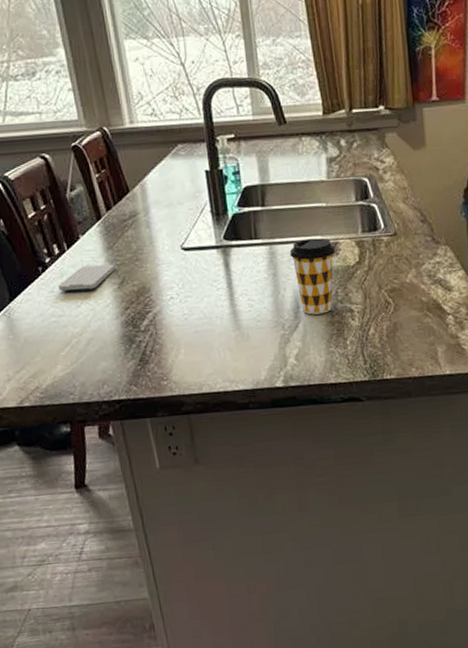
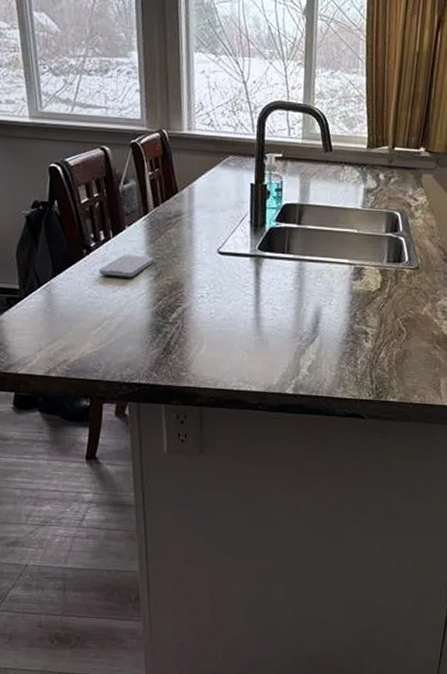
coffee cup: present [289,238,336,315] -> none [317,260,360,332]

